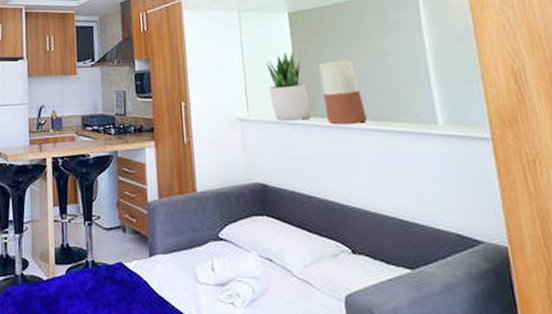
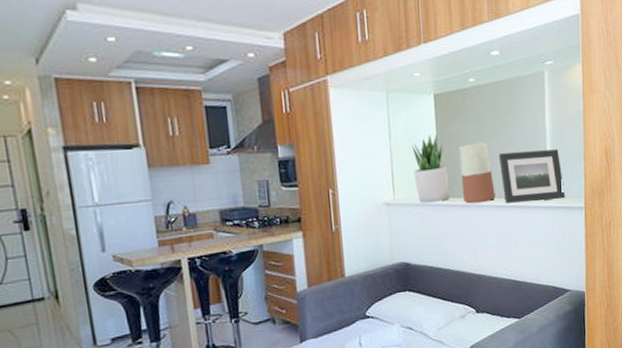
picture frame: none [367,69,462,129] -> present [498,149,566,205]

